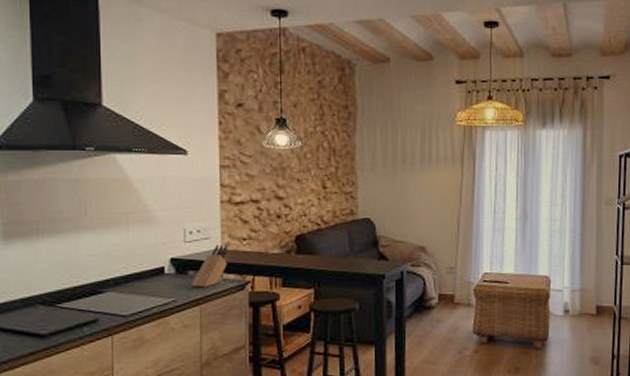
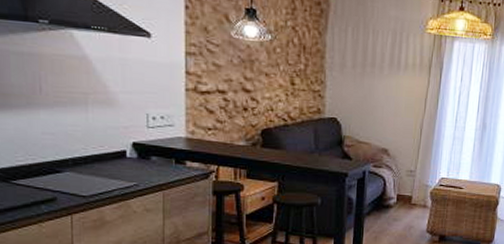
knife block: present [191,245,228,288] -> none [153,132,193,174]

